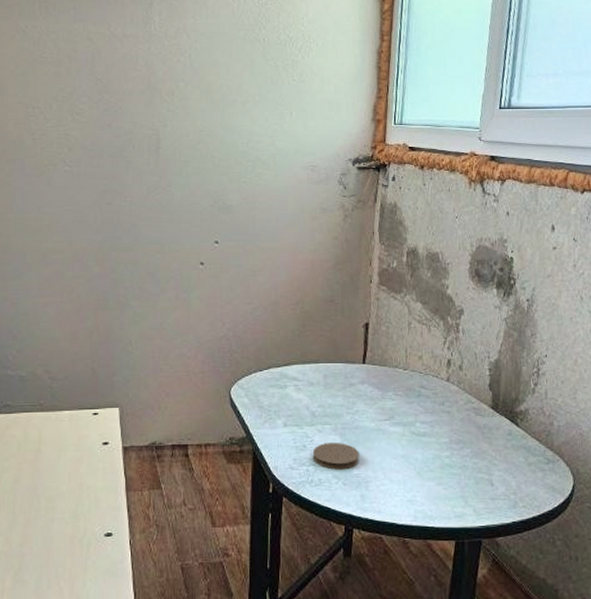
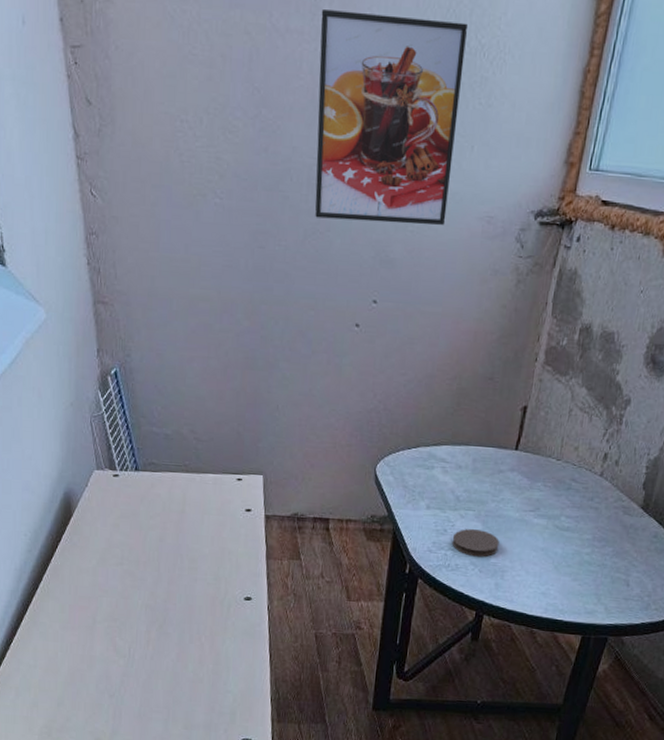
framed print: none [152,19,277,177] -> present [315,8,469,225]

